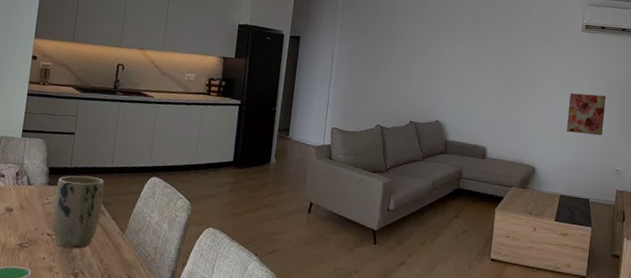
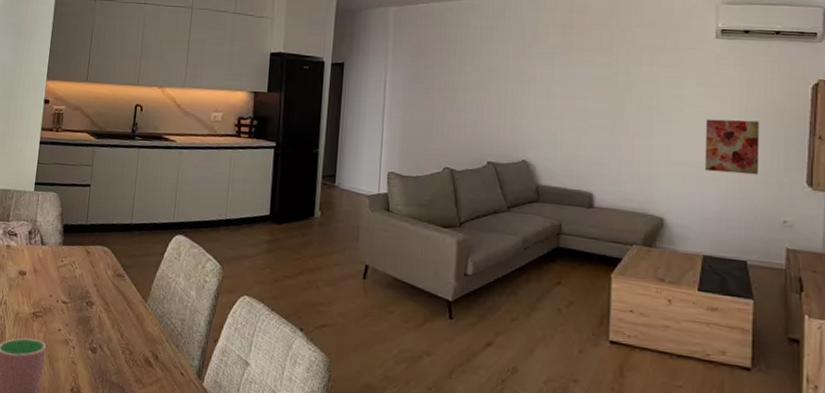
plant pot: present [53,175,105,249] -> none [68,234,124,320]

